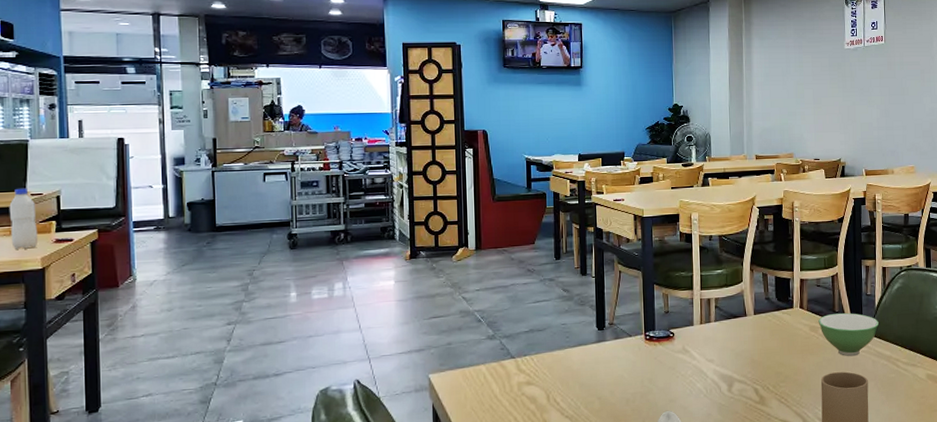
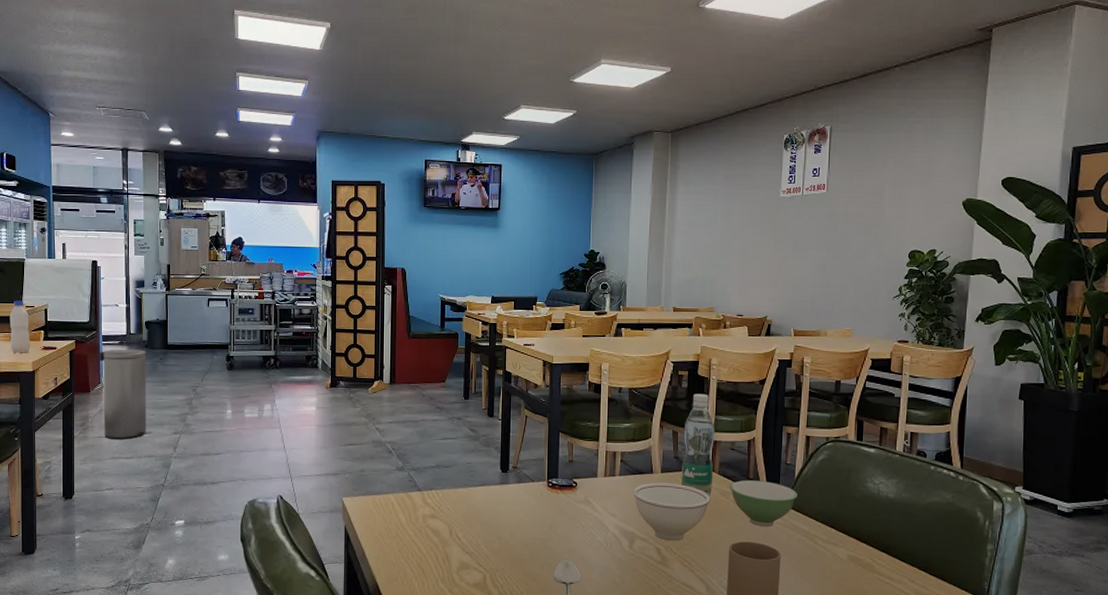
pedal bin: none [129,234,200,338] -> present [99,349,152,440]
bowl: none [729,323,801,381] -> present [633,482,711,541]
bottle: none [772,235,802,333] -> present [681,393,715,497]

